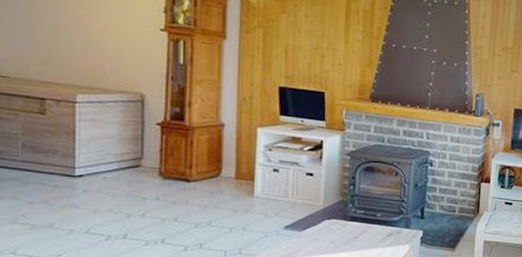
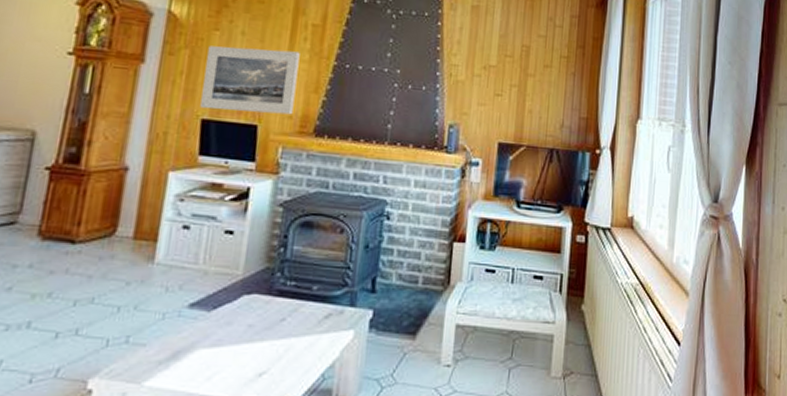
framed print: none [277,26,355,84] -> present [200,45,300,115]

